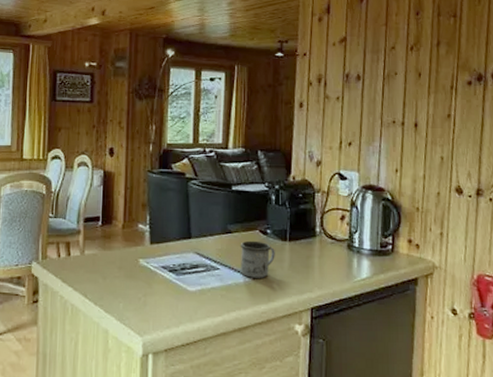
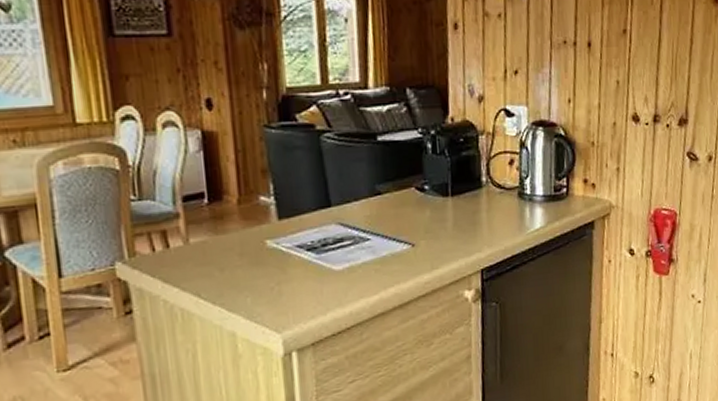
mug: present [240,240,275,278] -> none [393,200,436,245]

